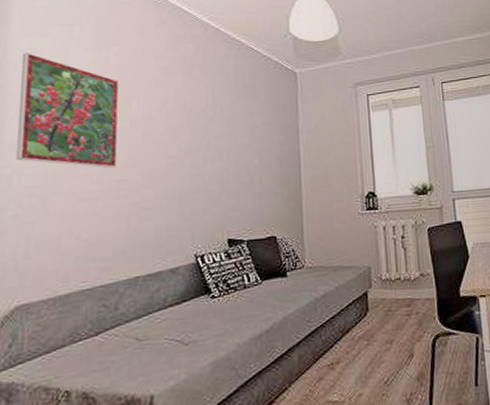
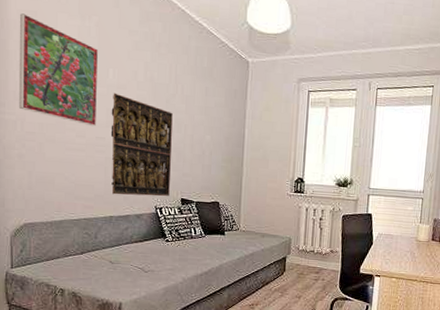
relief panel: none [135,125,213,248] -> present [110,92,173,197]

